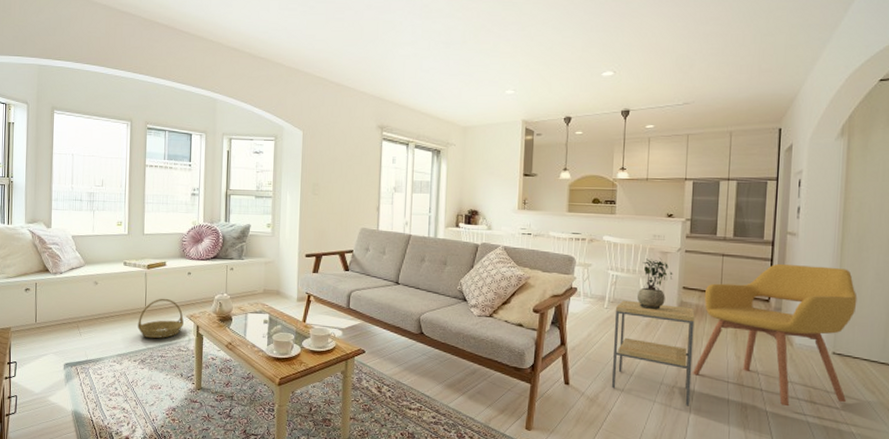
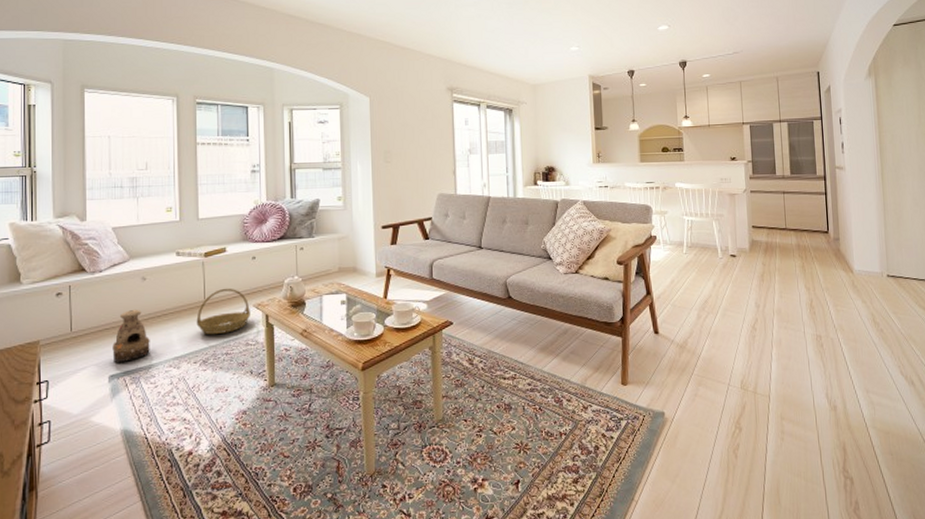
lantern: none [68,308,99,354] -> present [112,309,150,363]
side table: present [612,300,695,406] -> none [694,243,771,342]
potted plant: present [636,256,673,310] -> none [712,199,743,251]
armchair: present [692,264,858,407] -> none [769,196,905,331]

